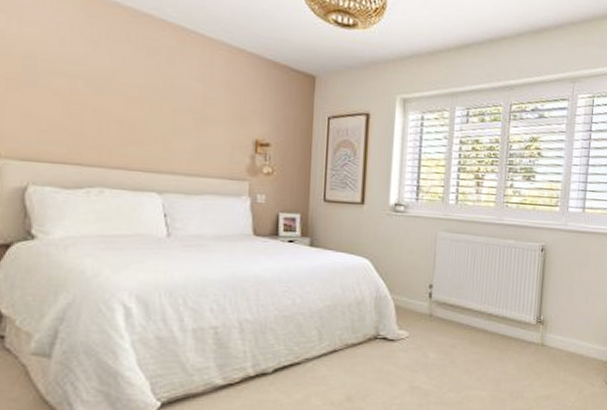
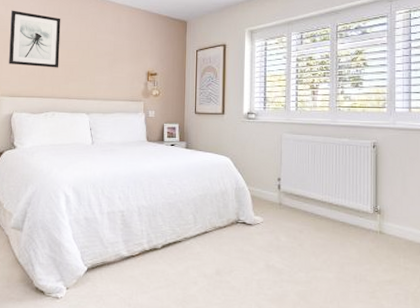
wall art: none [17,23,112,123] -> present [9,10,61,68]

